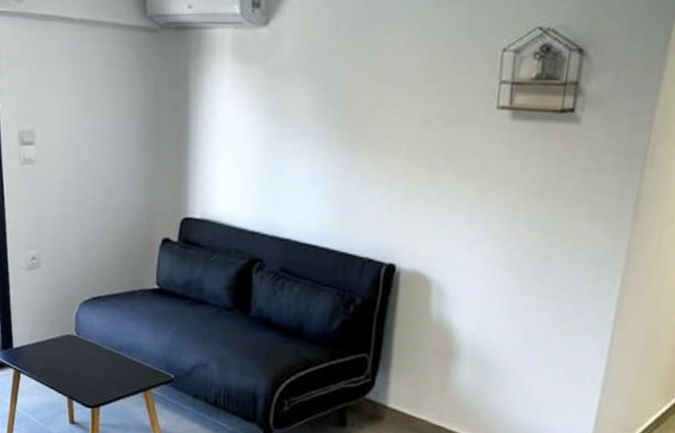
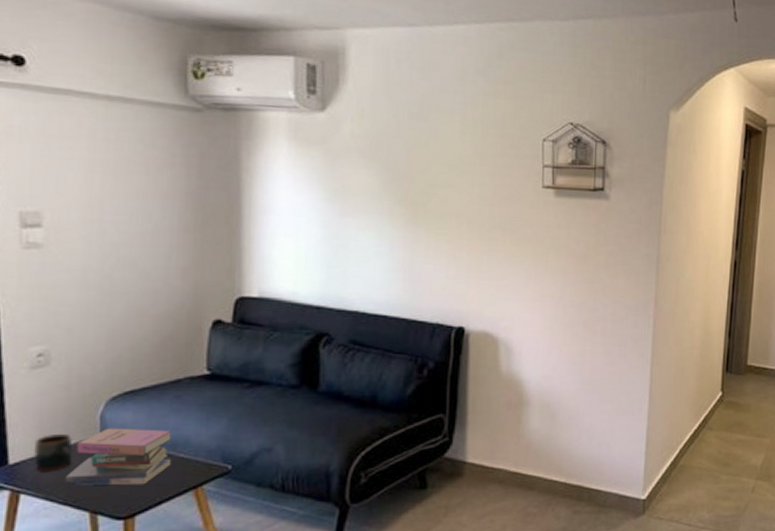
mug: none [30,327,56,358] -> present [34,433,73,471]
books: none [50,327,128,381] -> present [65,428,172,486]

